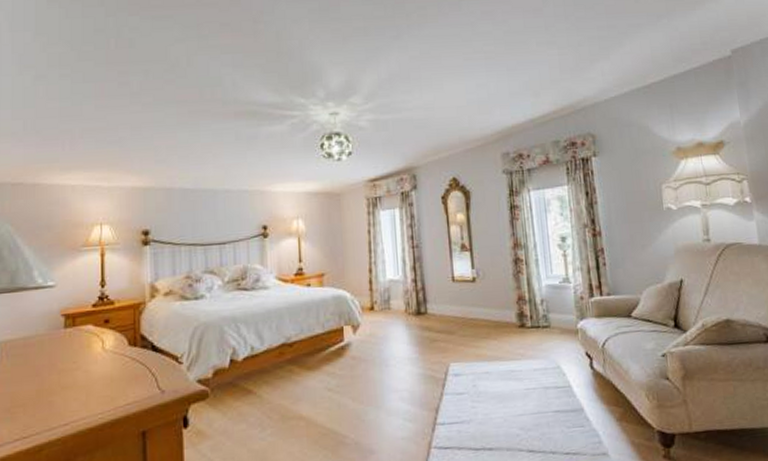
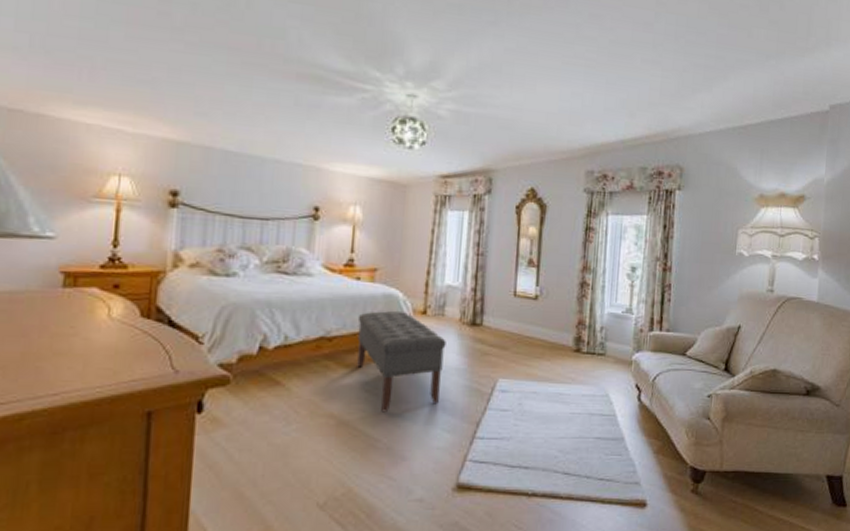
bench: none [312,309,397,409] -> present [357,310,446,413]

